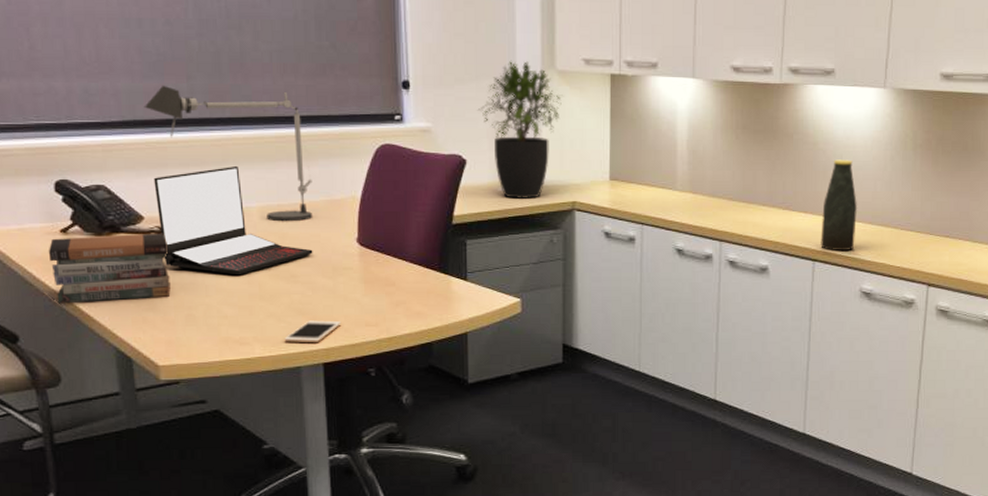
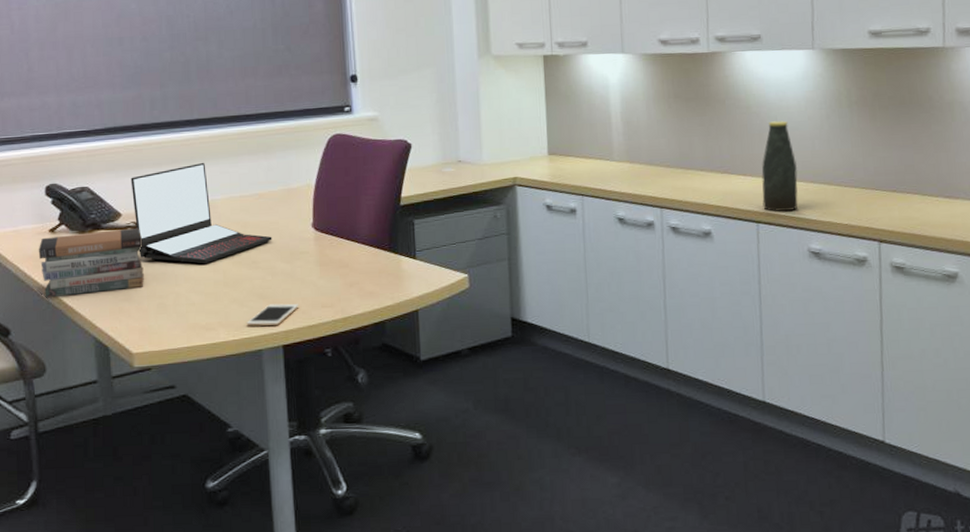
desk lamp: present [144,85,312,222] -> none [123,93,271,212]
potted plant: present [477,60,563,200] -> none [420,49,499,179]

